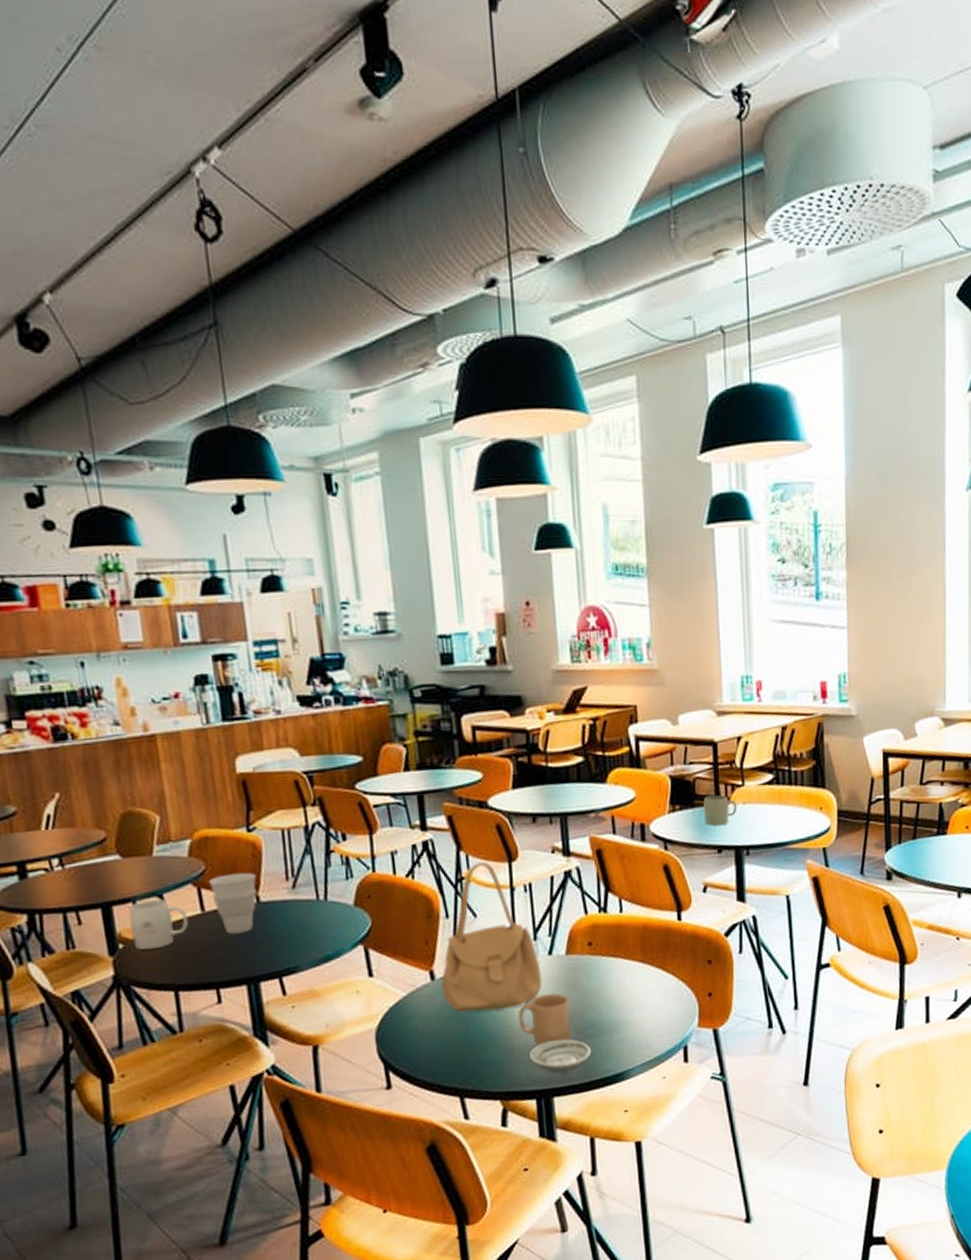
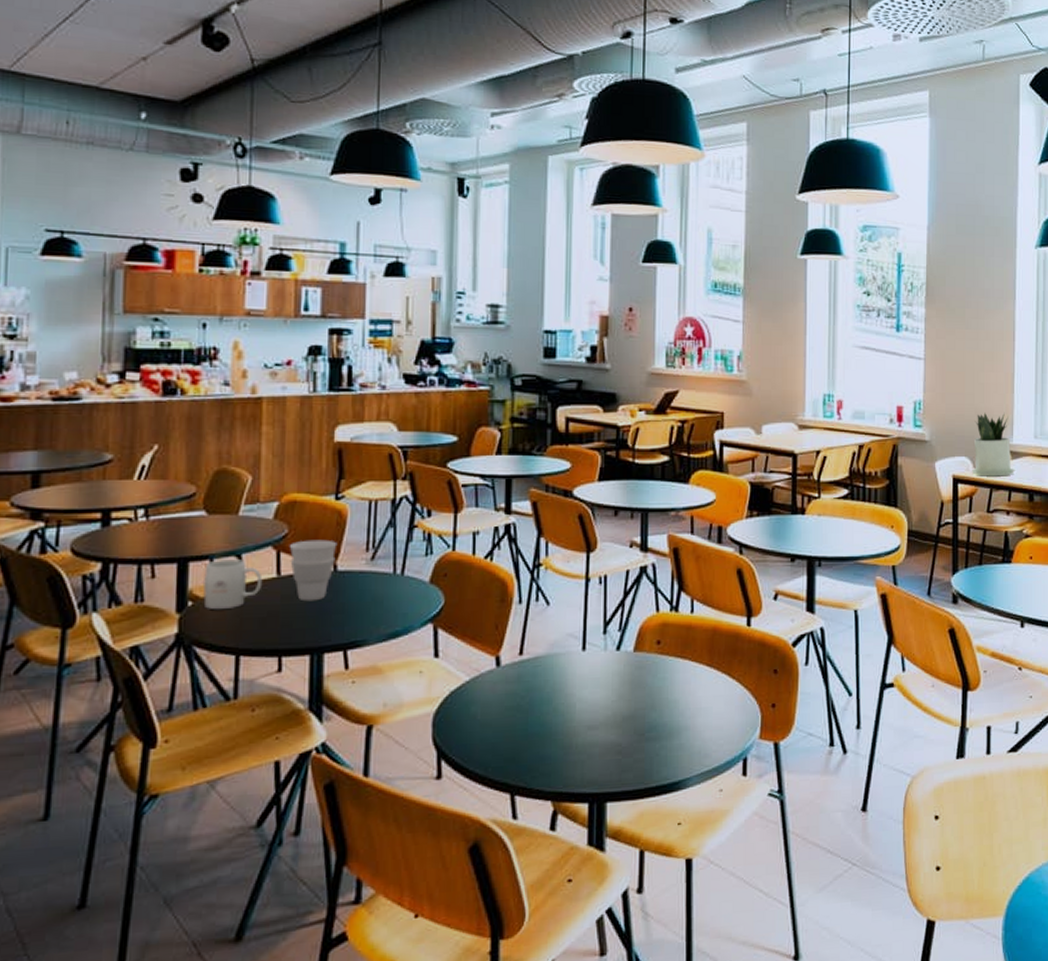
handbag: present [441,862,542,1013] -> none [505,551,608,704]
cup: present [519,993,571,1046] -> none [580,691,633,745]
saucer: present [529,1039,592,1074] -> none [587,740,650,777]
mug: present [703,795,737,826] -> none [779,505,812,534]
planter: none [903,677,949,748] -> present [972,412,1015,477]

